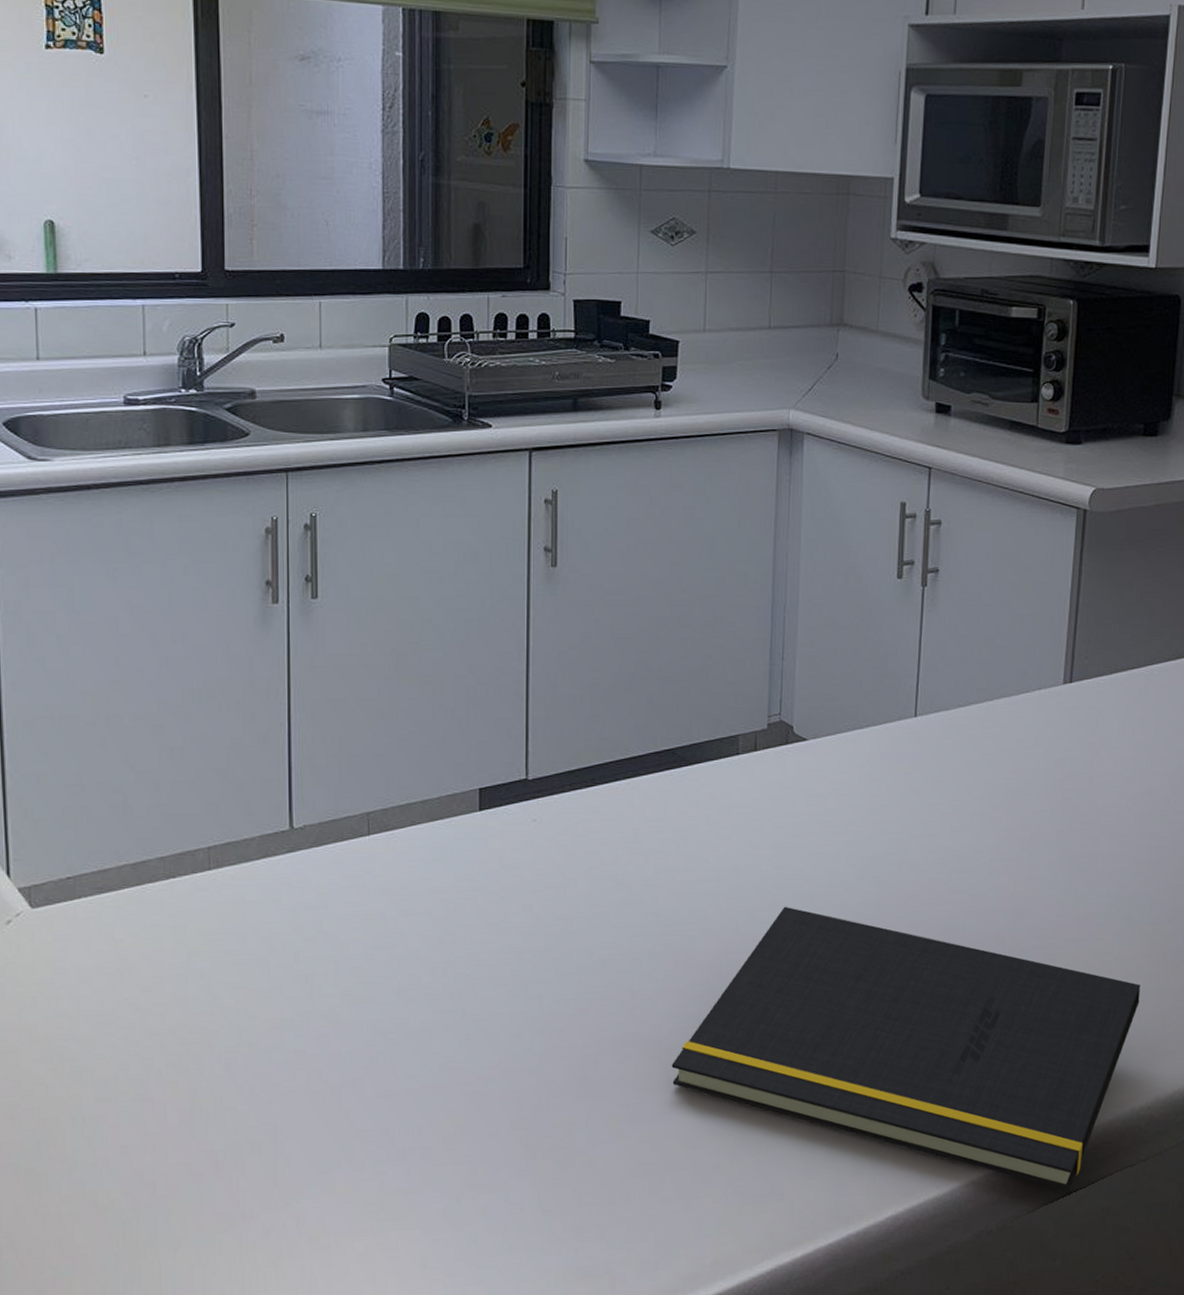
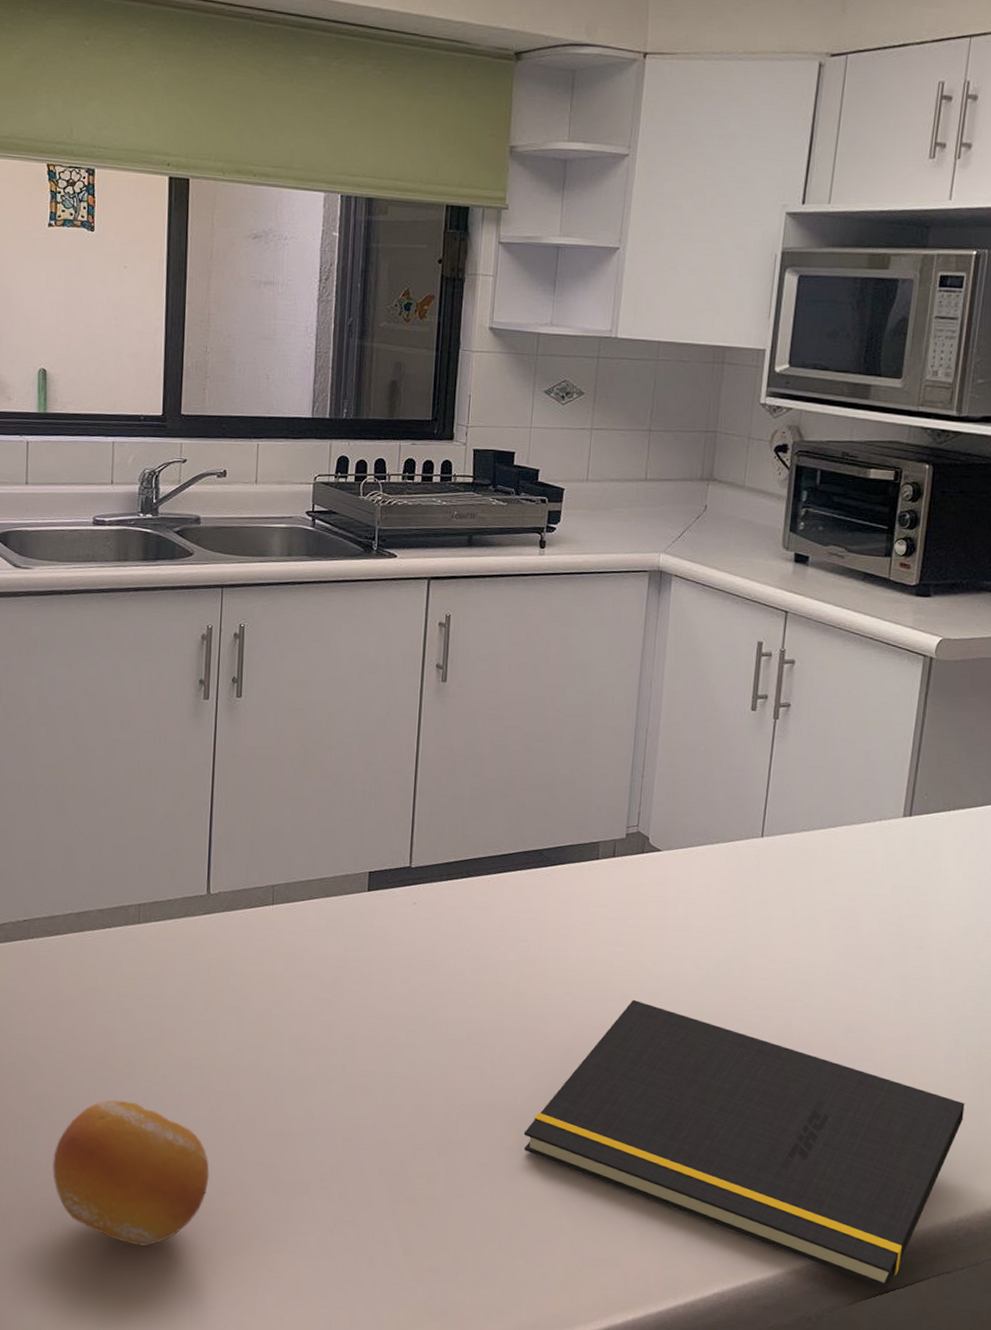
fruit: none [120,1076,312,1242] -> present [52,1100,210,1246]

